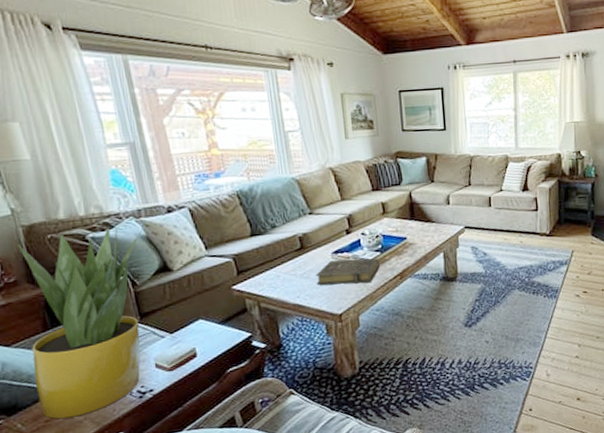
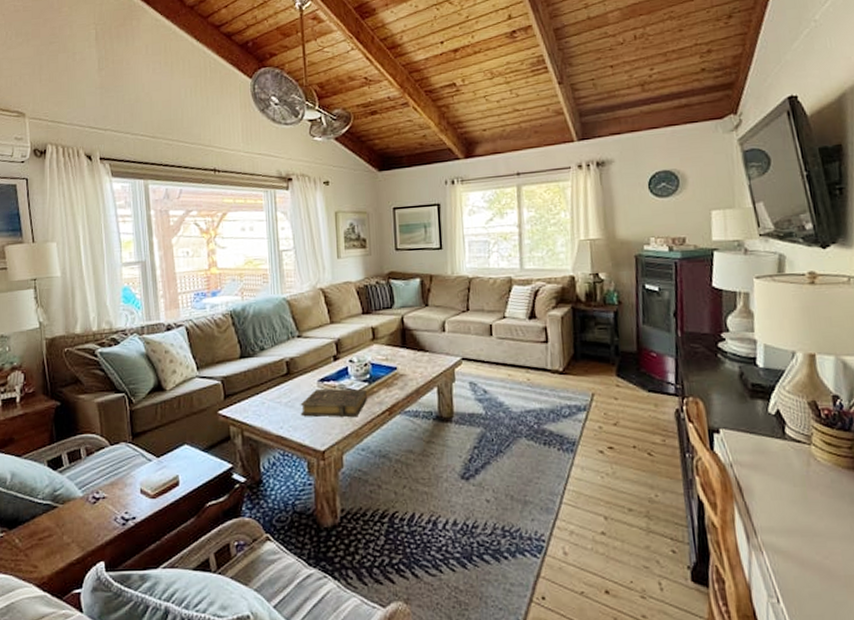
planter: present [17,226,142,420] -> none [36,342,143,539]

